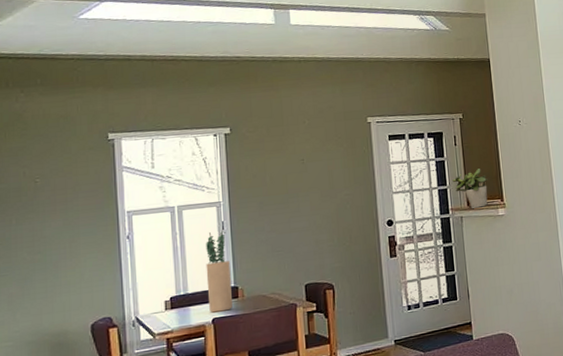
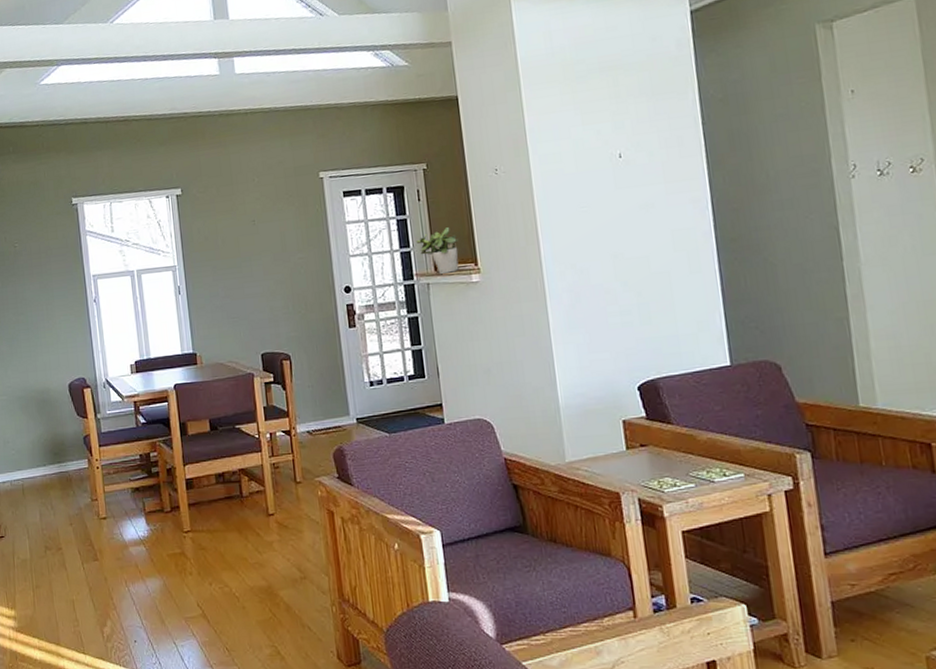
vase: present [206,227,232,313] -> none [164,292,192,379]

